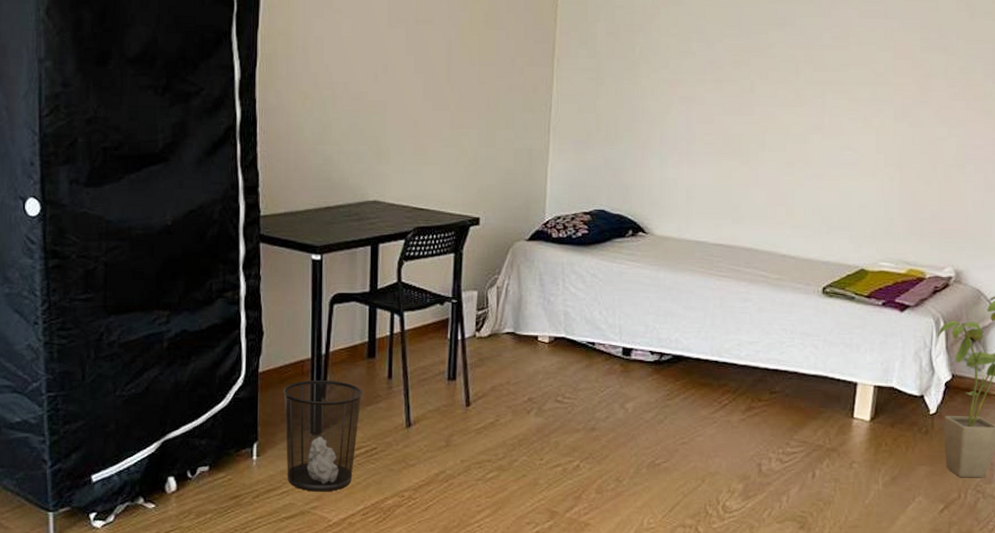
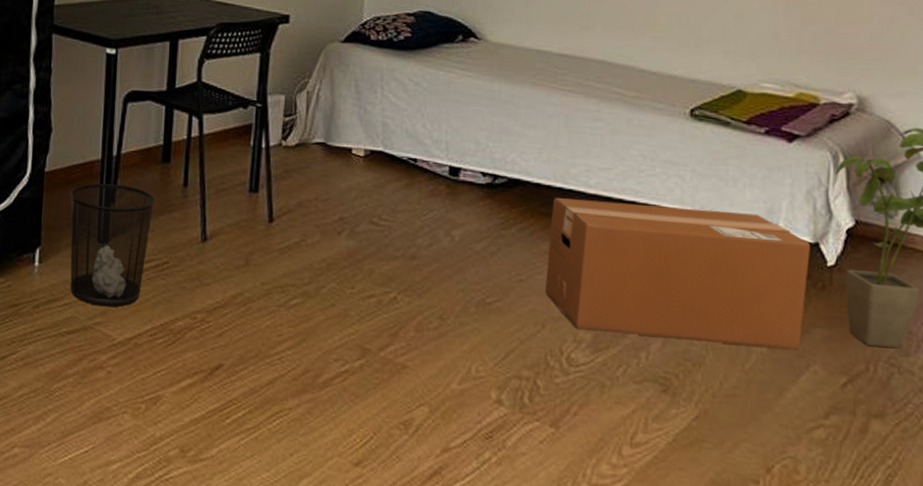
box: none [704,369,917,486] -> present [545,197,810,351]

